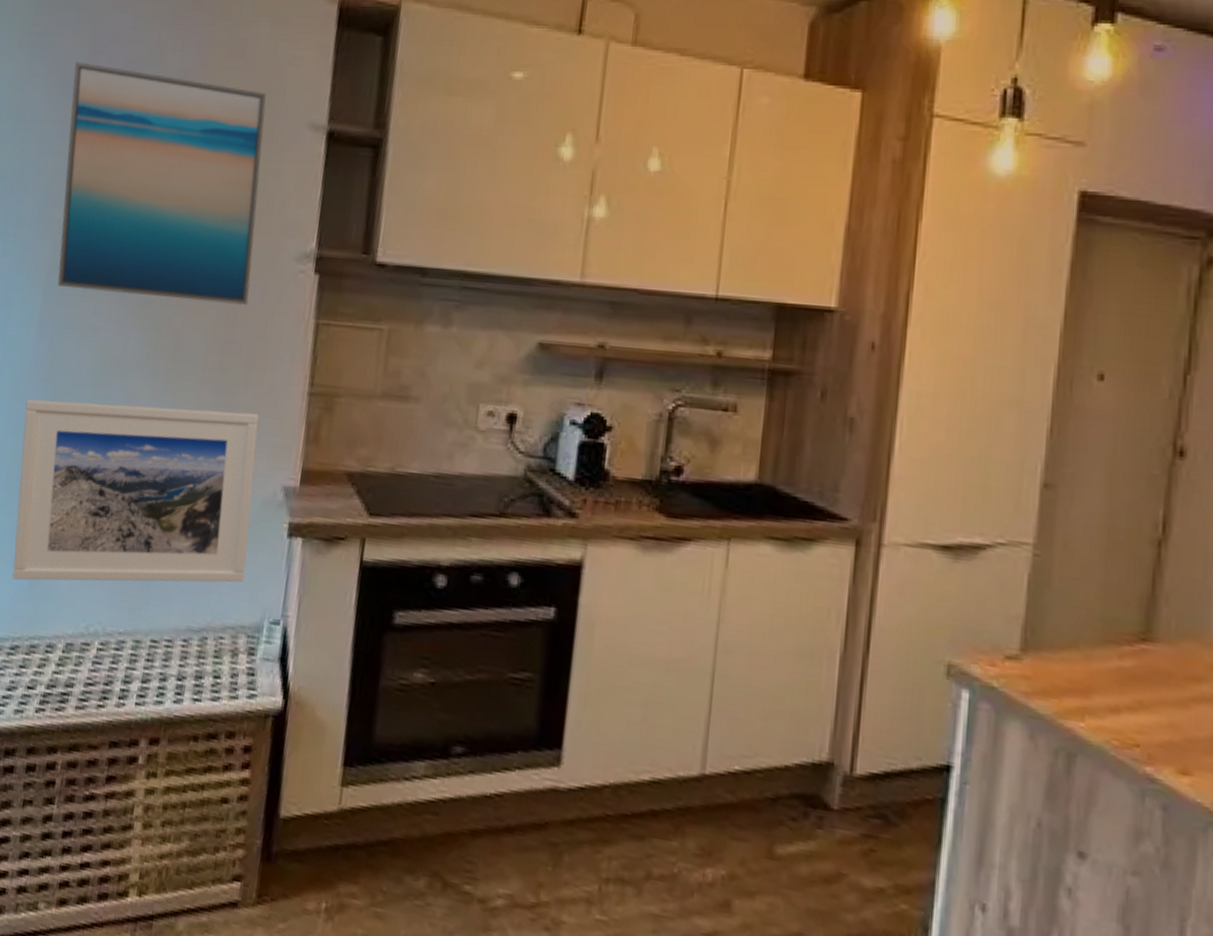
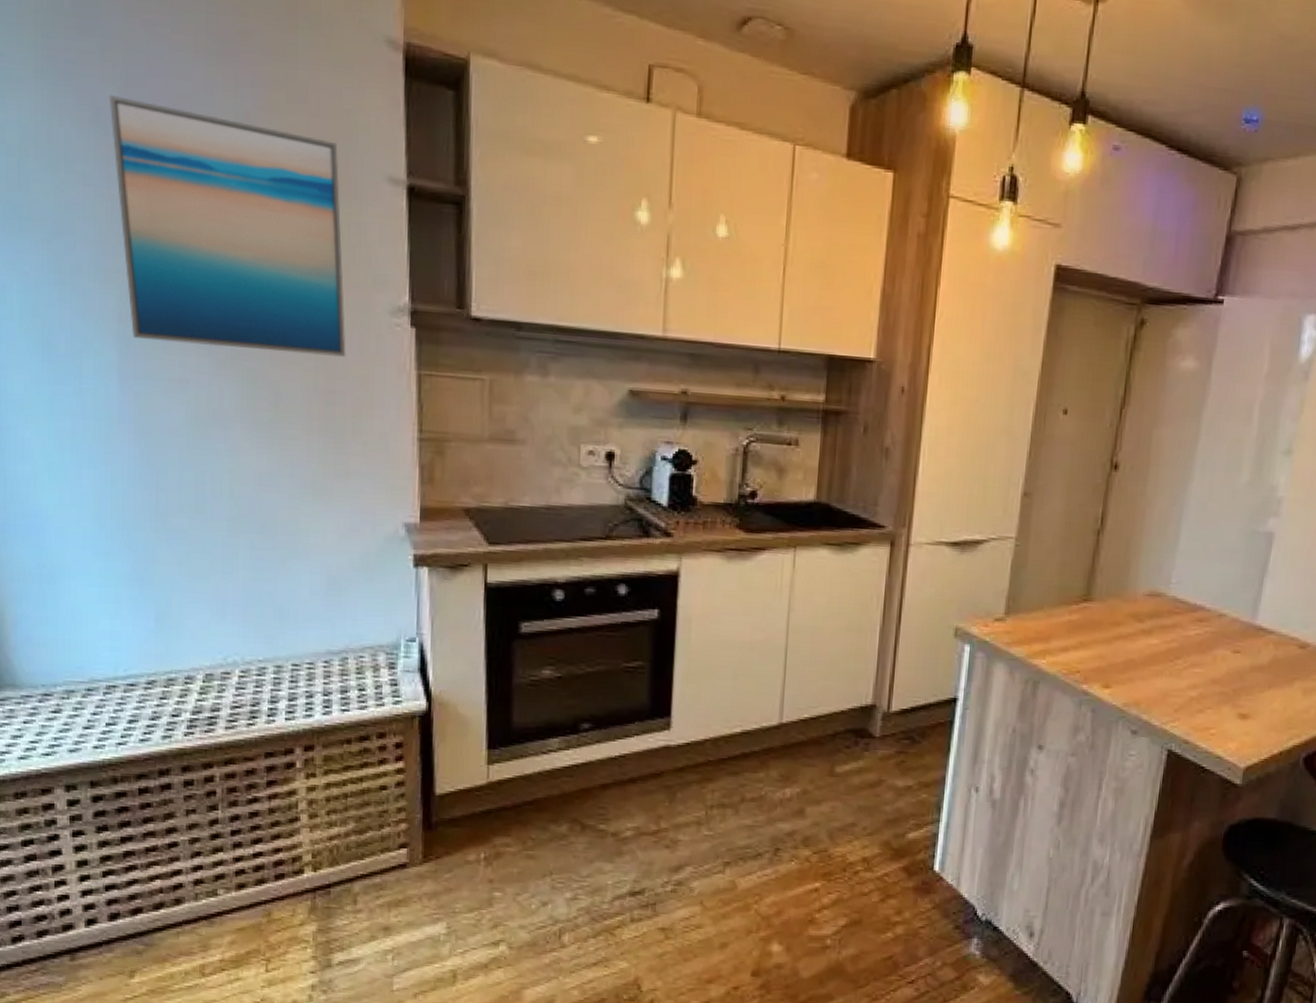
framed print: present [12,399,259,583] -> none [119,451,377,622]

